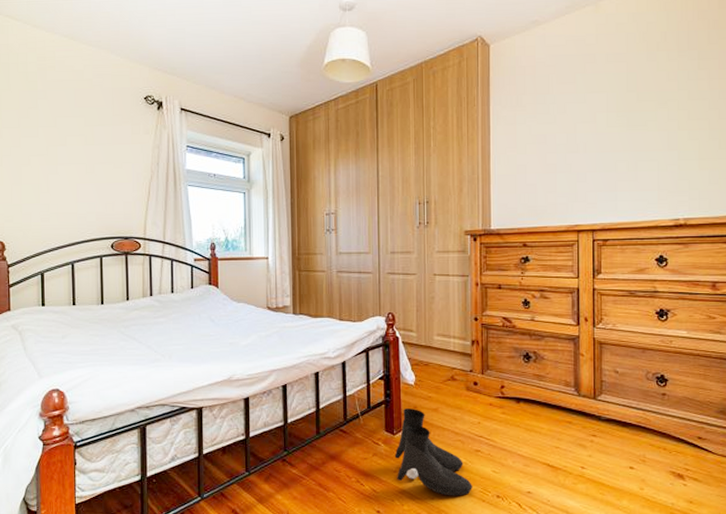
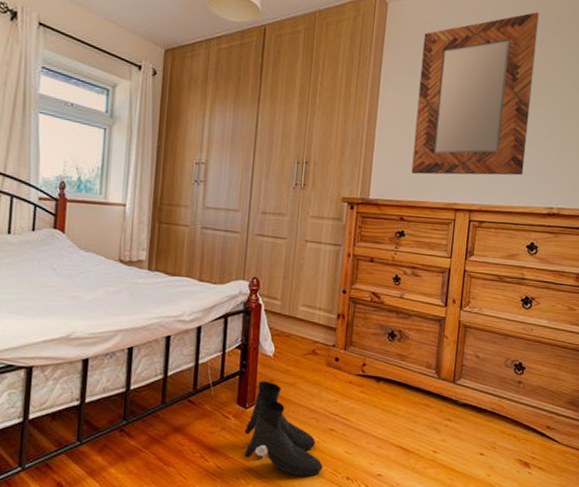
home mirror: none [528,31,644,201] -> present [411,12,539,176]

